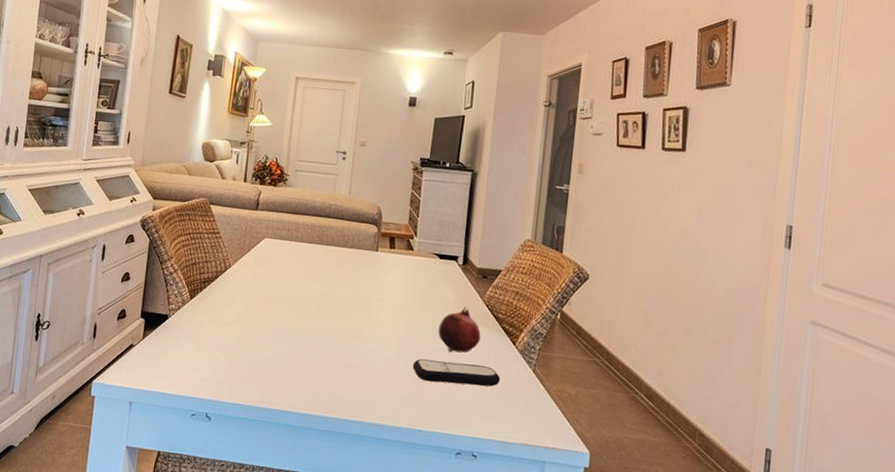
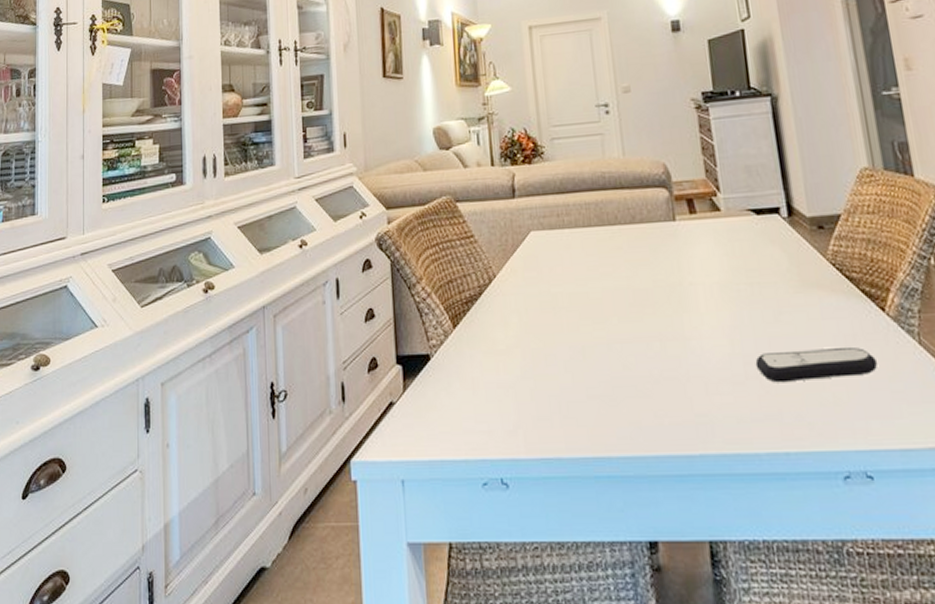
fruit: present [438,307,481,353] -> none [777,272,837,338]

